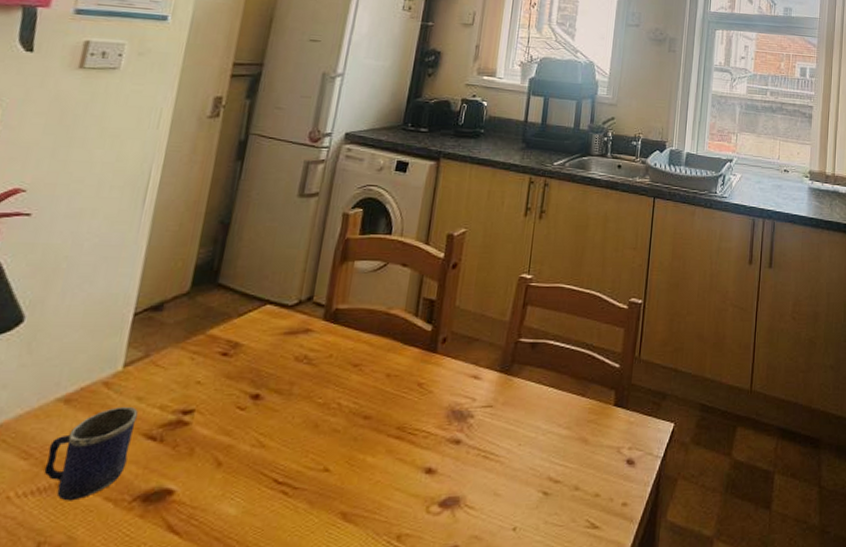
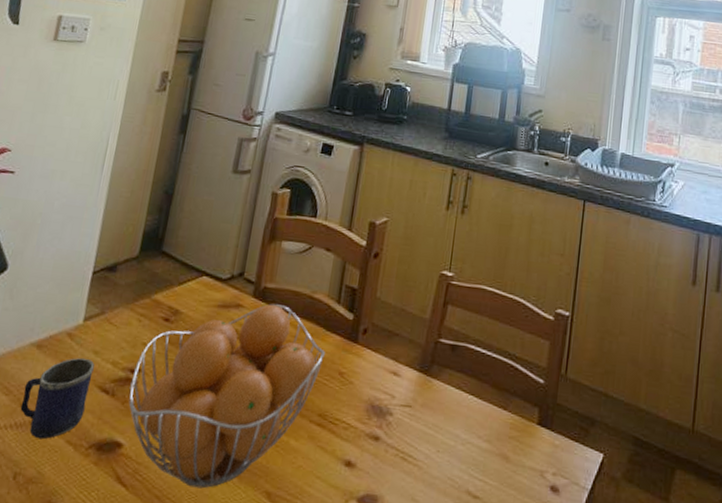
fruit basket: none [180,323,403,522] -> present [128,303,325,489]

